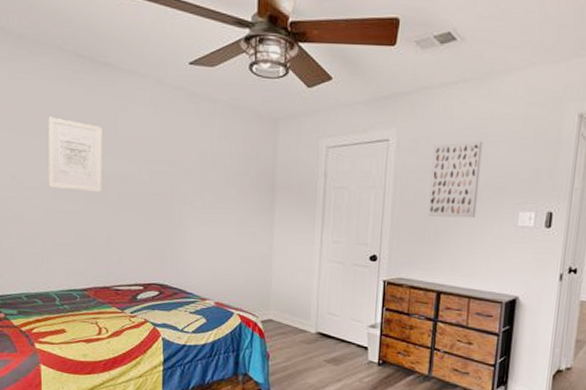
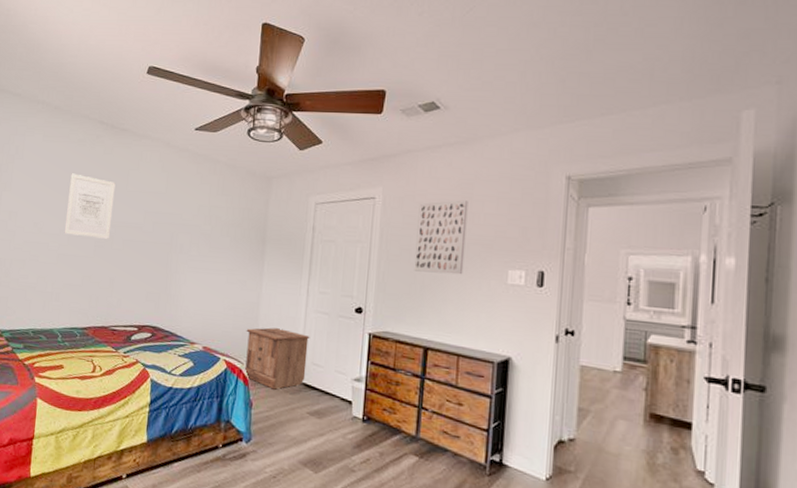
nightstand: none [259,279,325,341] -> present [244,327,310,390]

